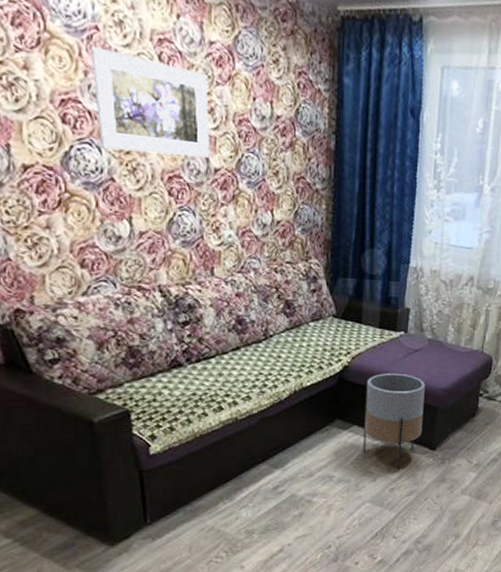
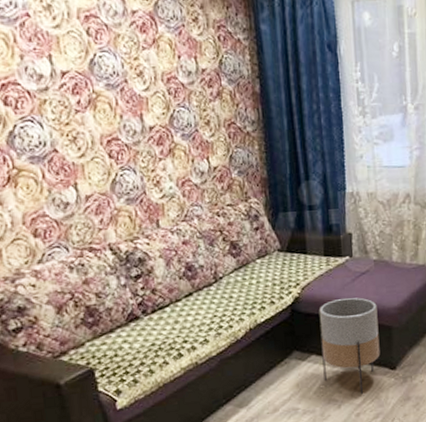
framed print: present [91,46,210,158] -> none [24,32,144,124]

